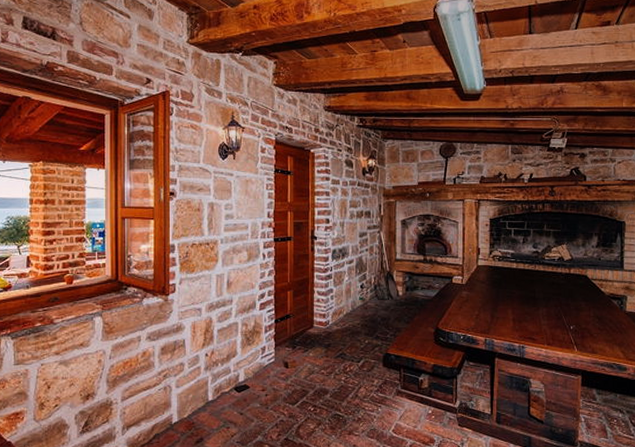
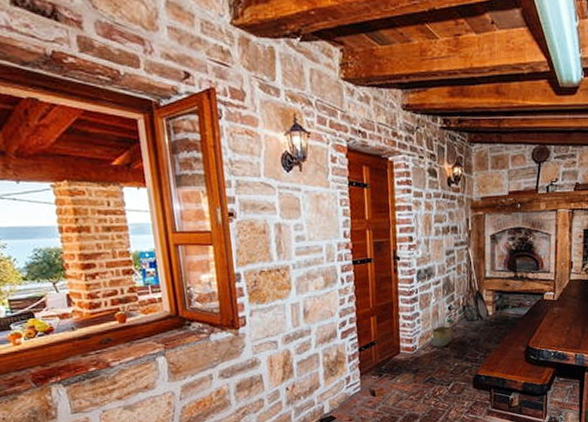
basket: none [344,290,363,323] -> present [431,312,452,347]

